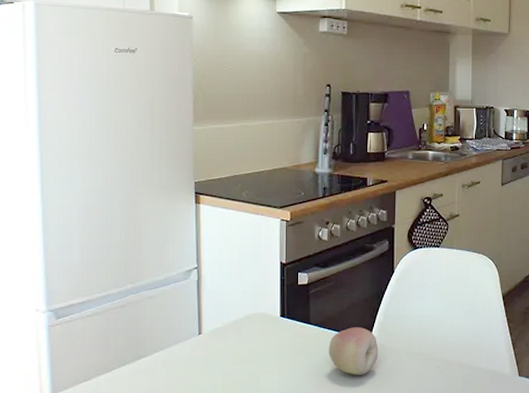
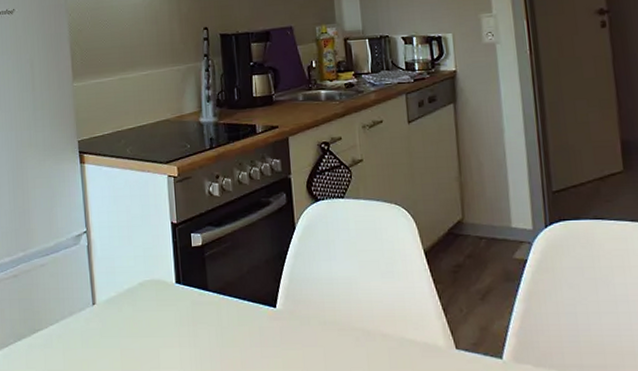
fruit: present [329,327,378,375] -> none [231,293,287,349]

